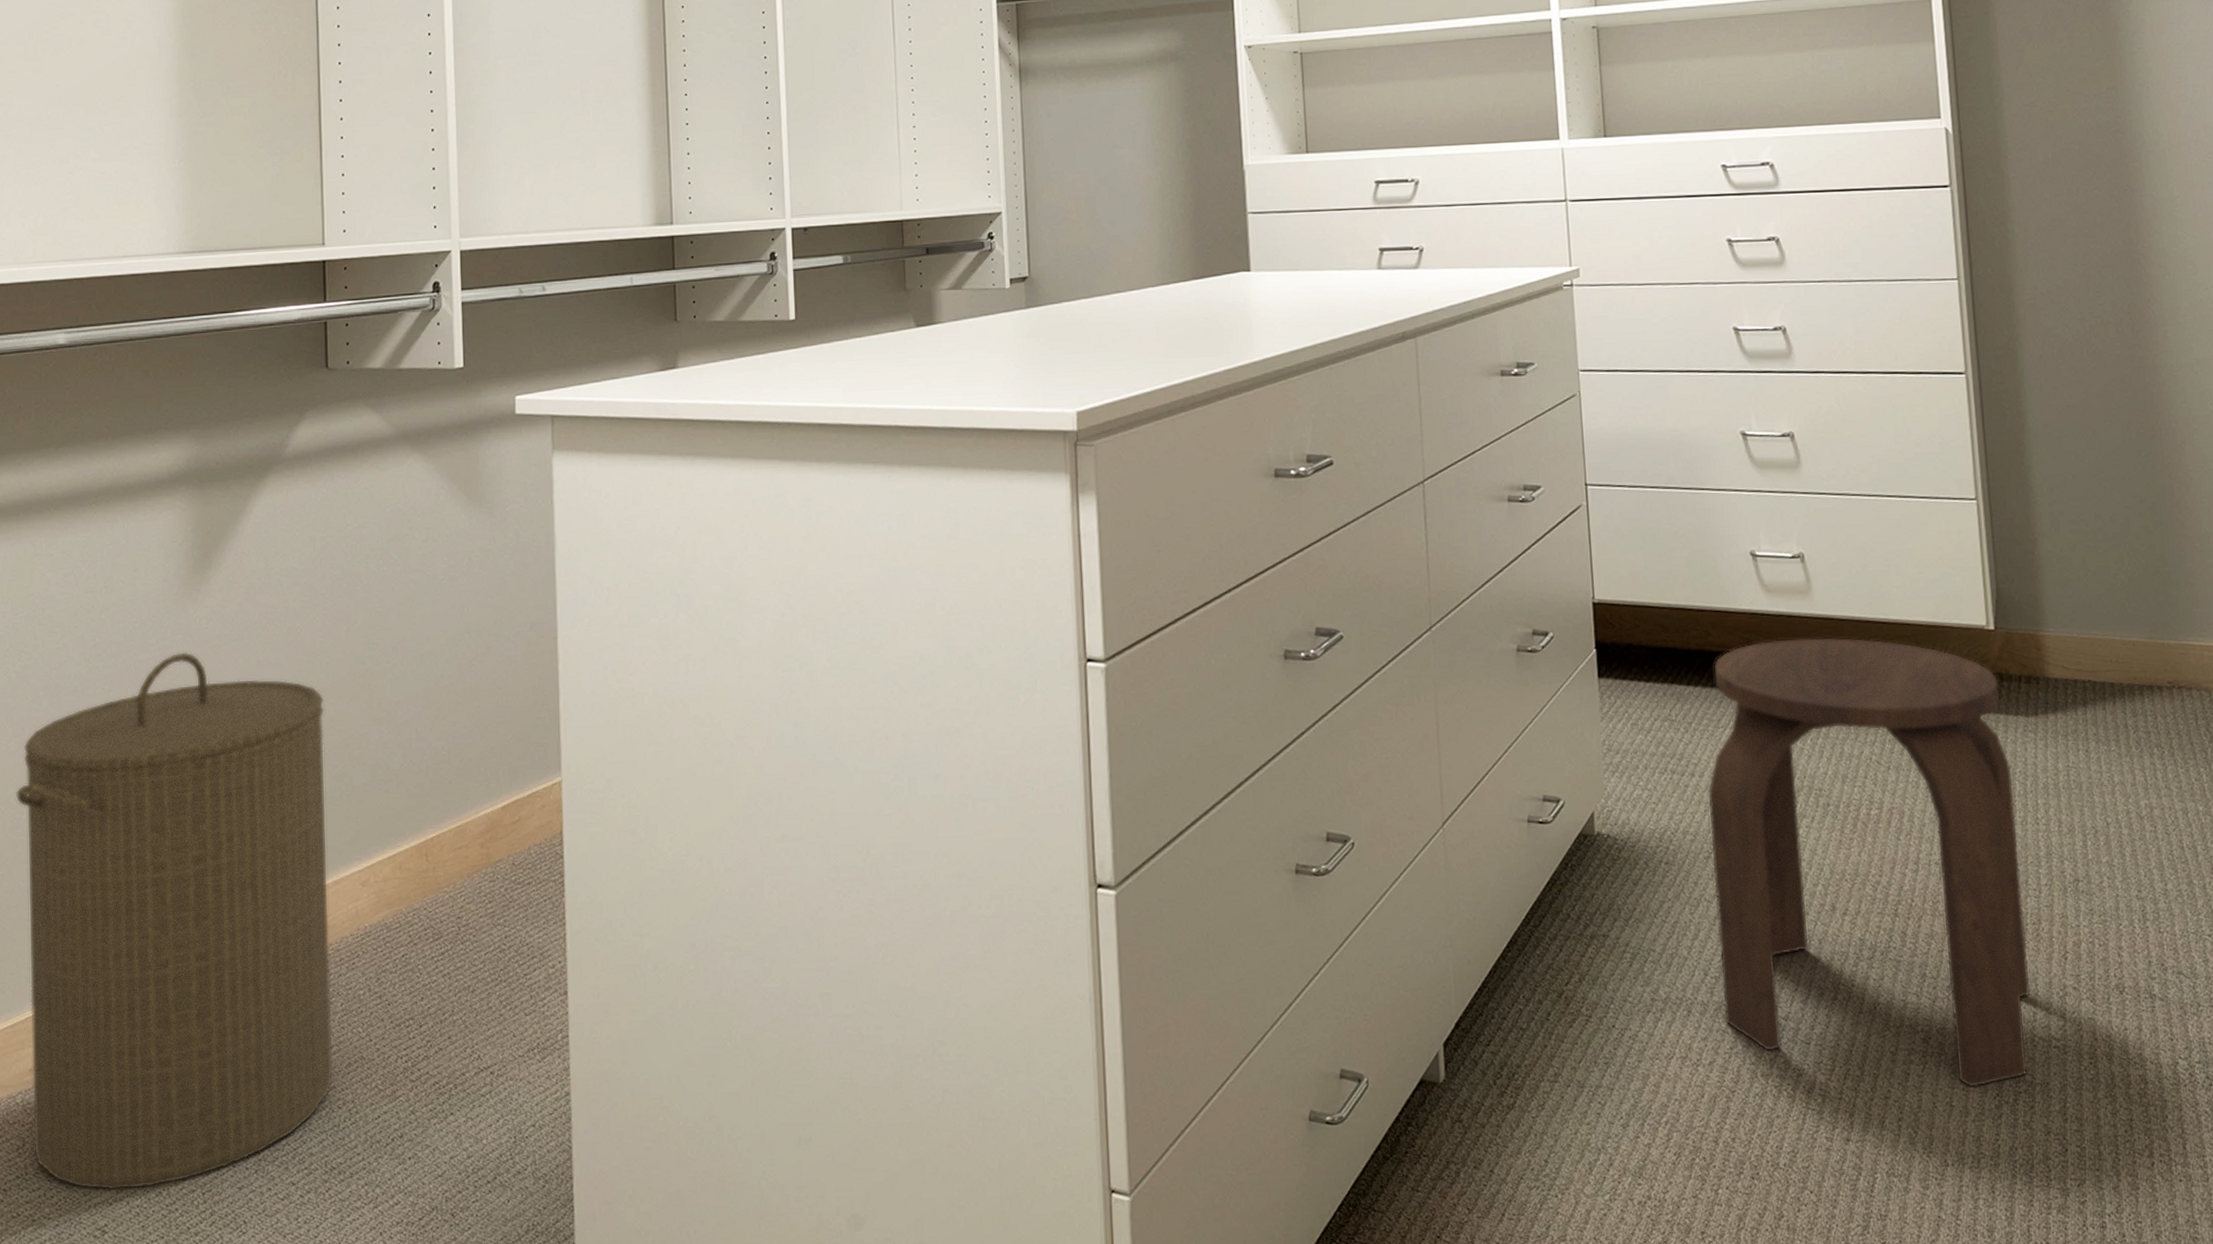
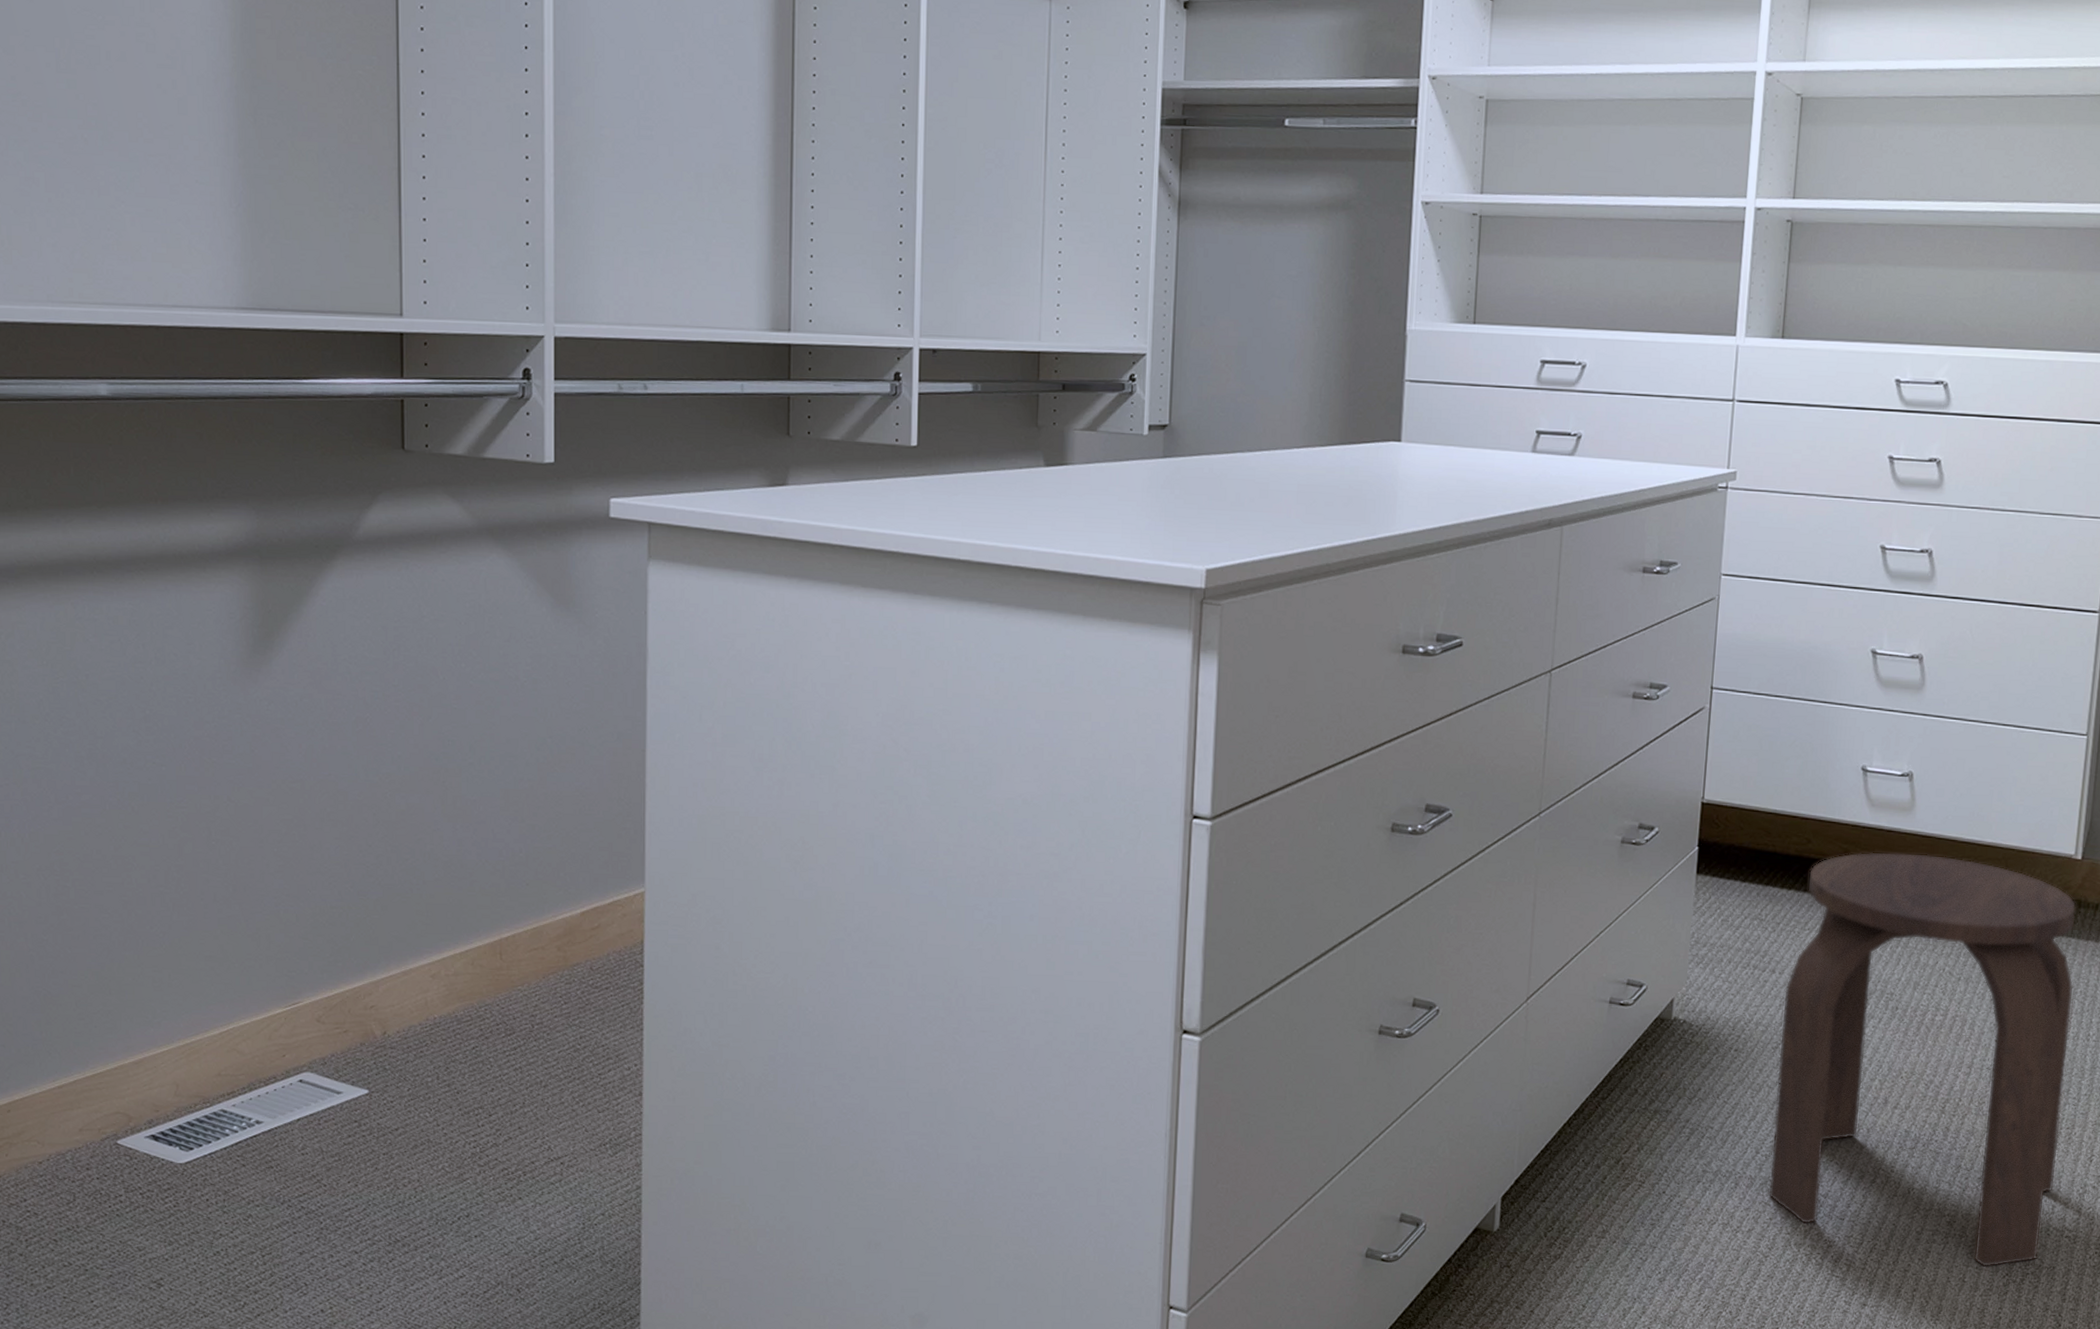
laundry hamper: present [15,652,334,1190] -> none [59,732,399,1248]

